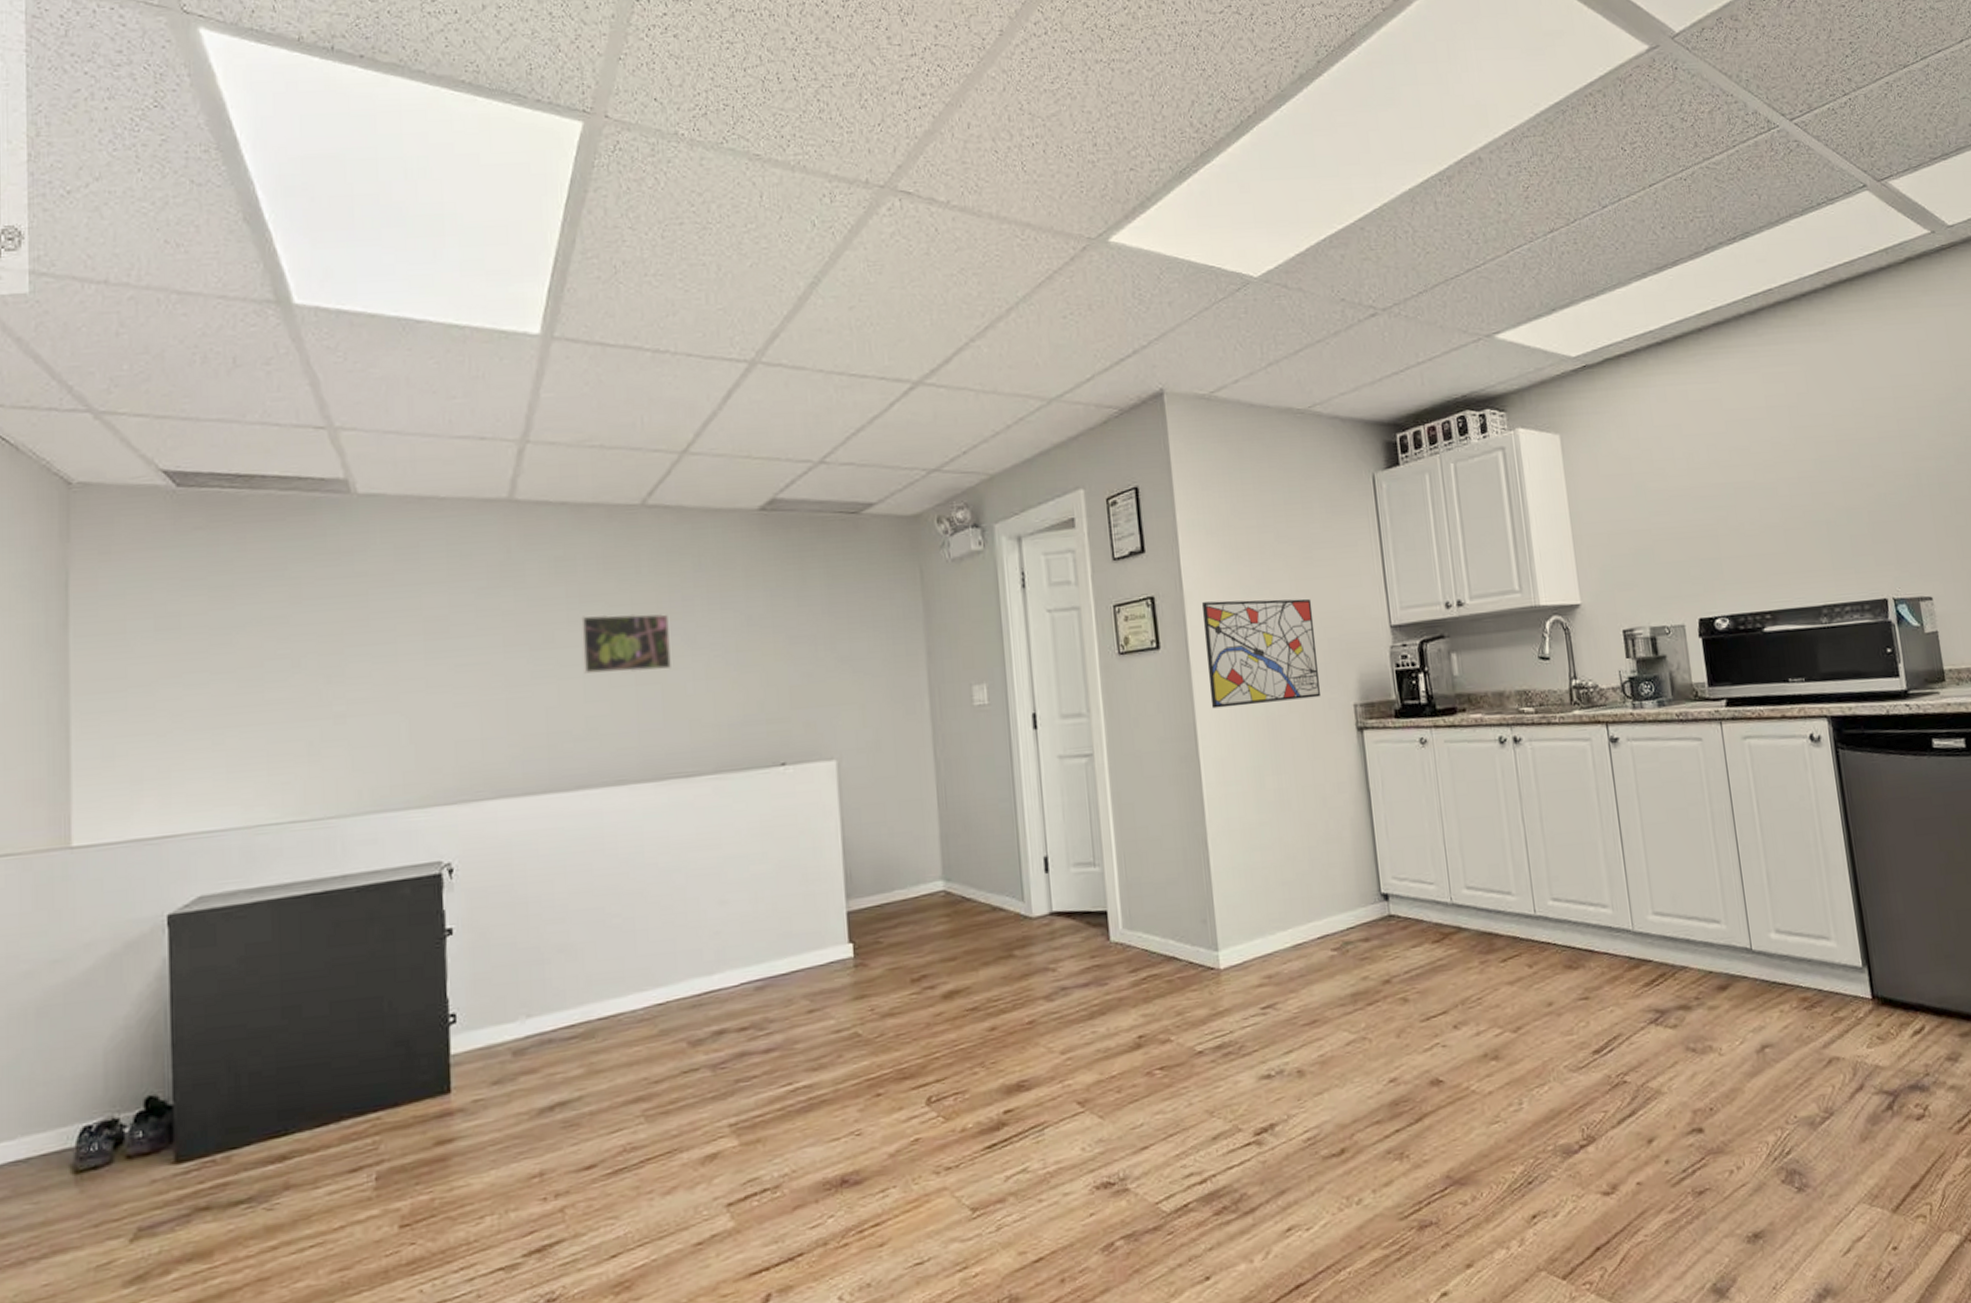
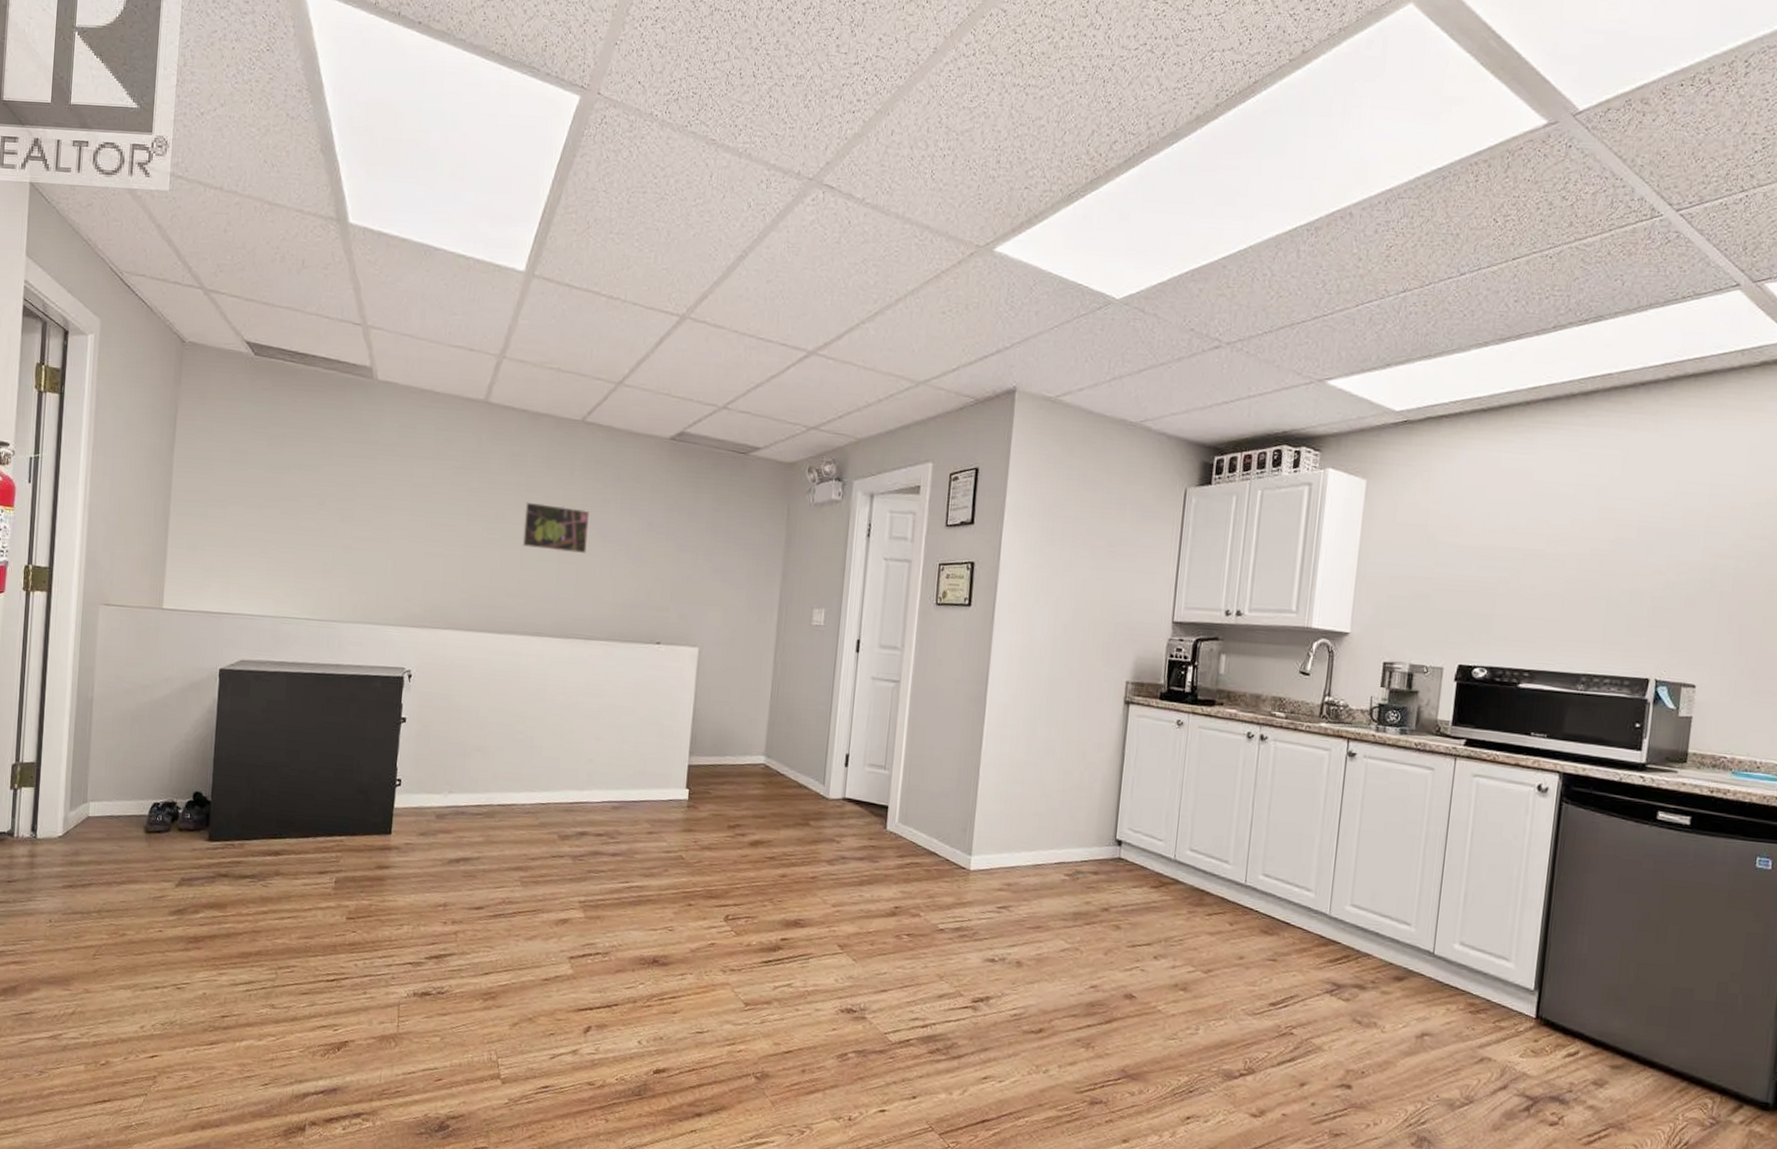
wall art: present [1202,599,1322,709] -> none [1004,574,1108,670]

